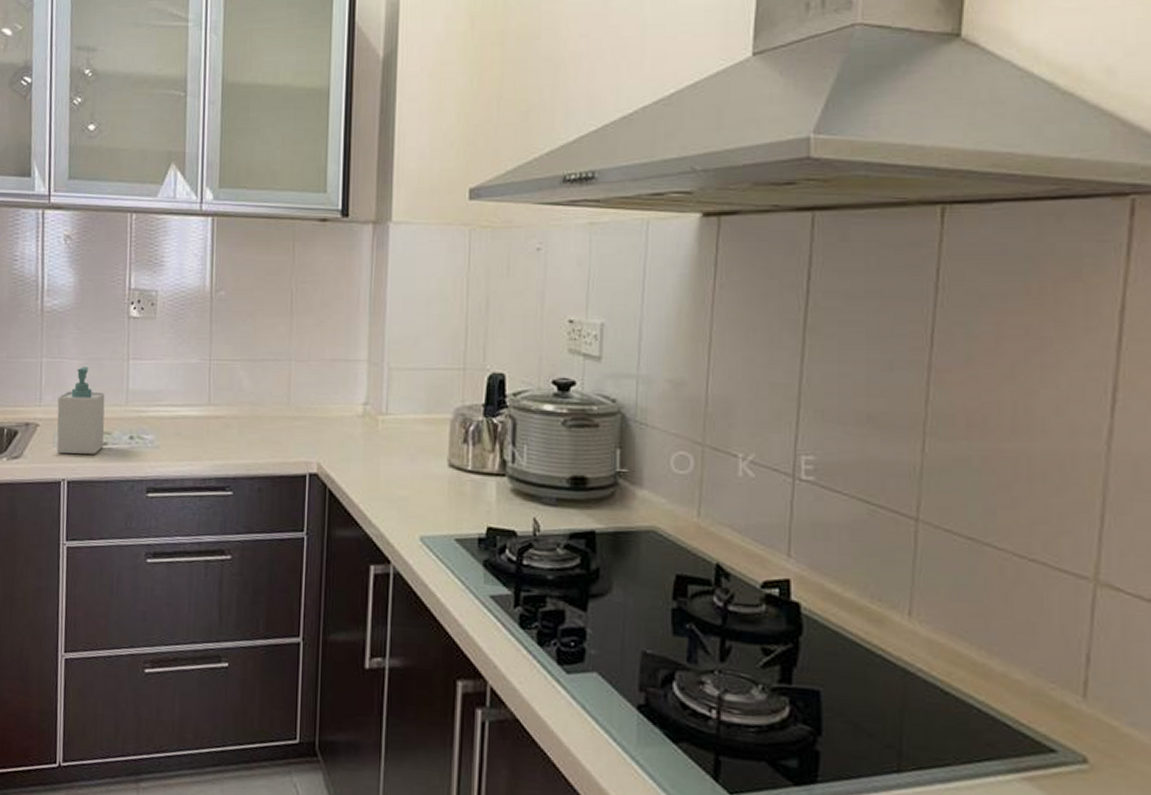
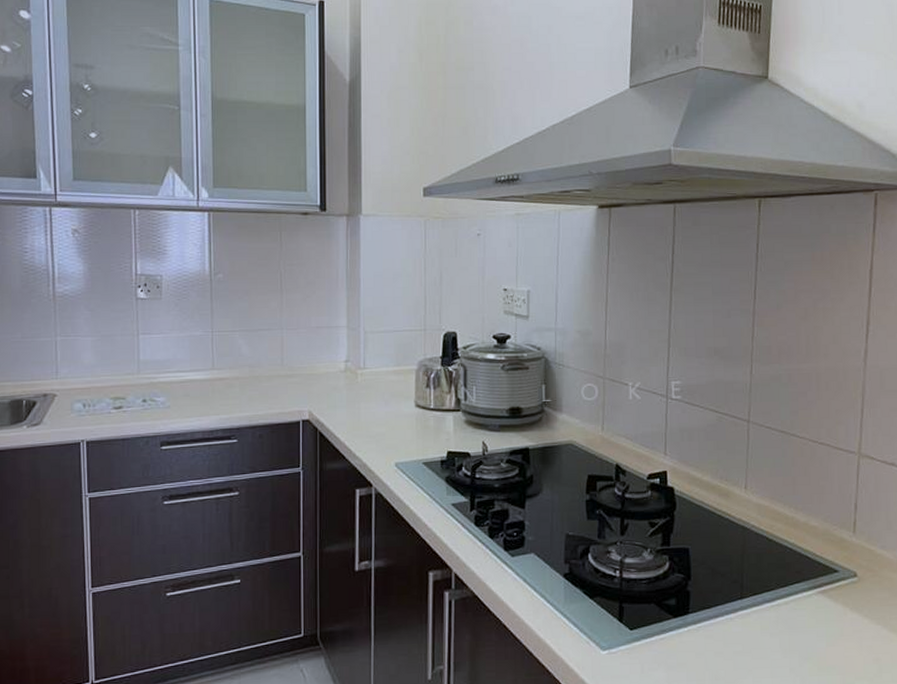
soap bottle: present [56,367,105,455] -> none [73,343,119,419]

